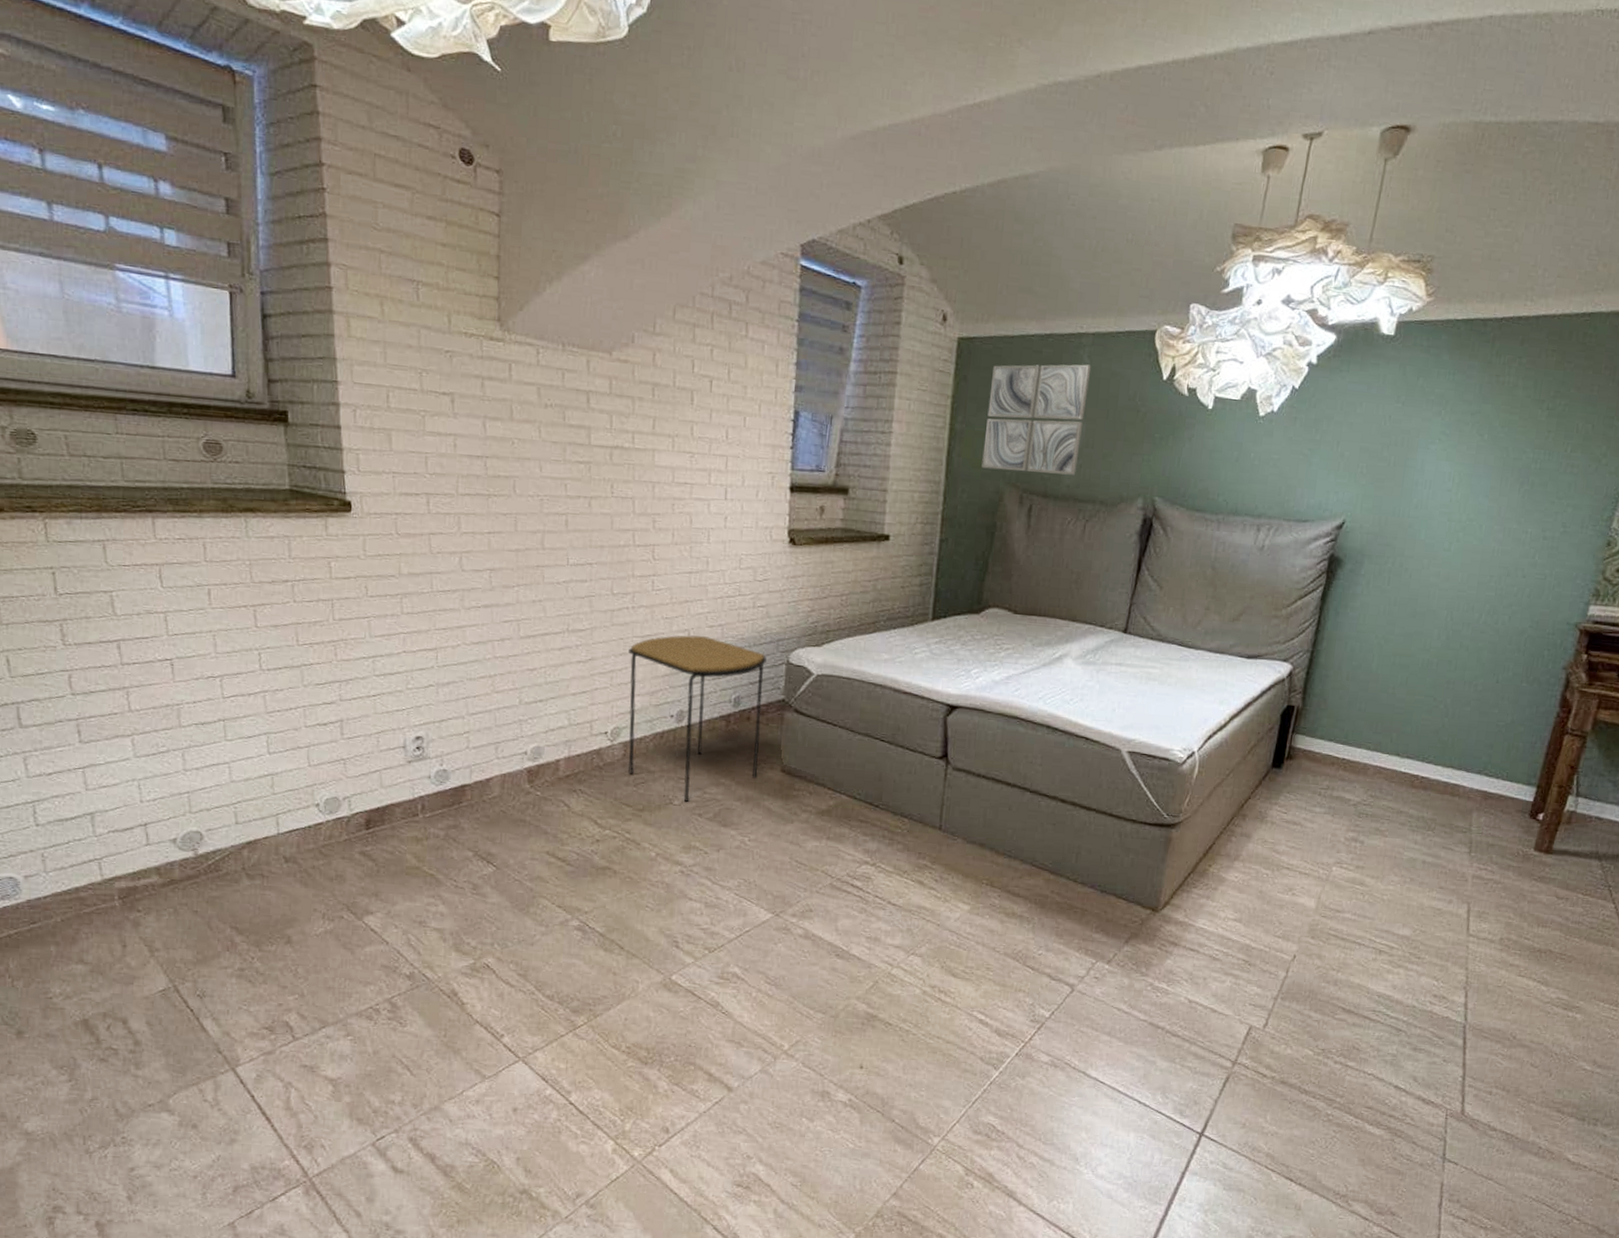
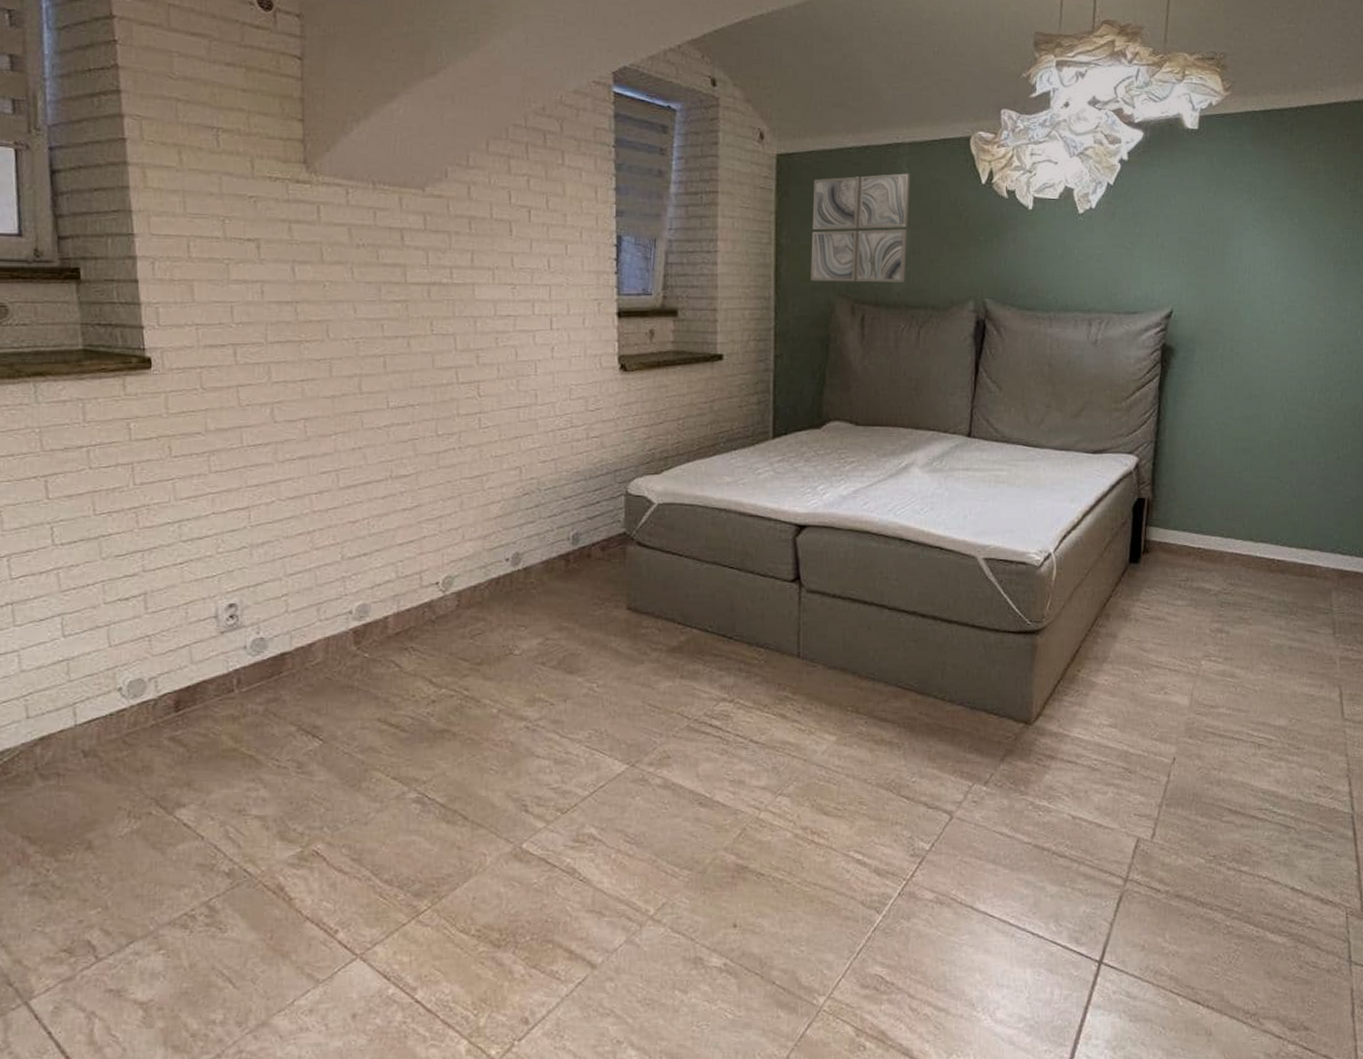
side table: present [628,635,767,803] -> none [457,473,604,652]

